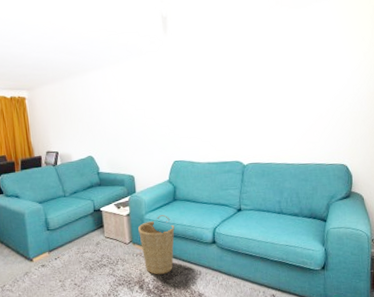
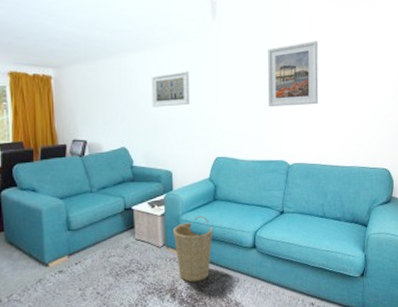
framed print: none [111,83,147,119] -> present [151,71,190,107]
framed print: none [218,44,270,111] -> present [267,40,319,106]

